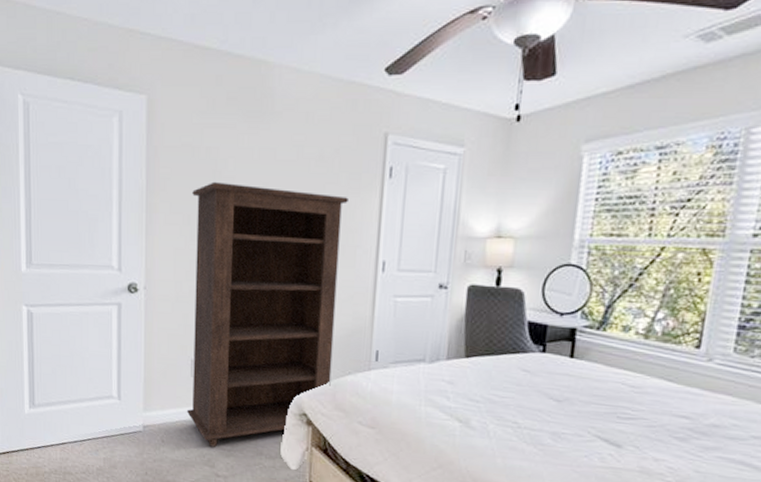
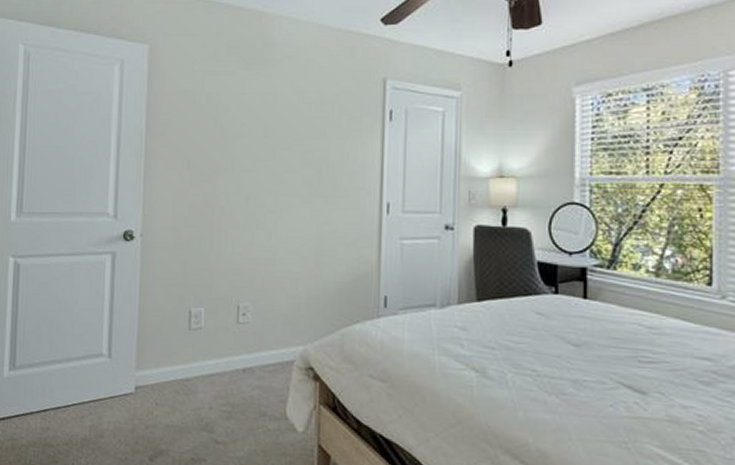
bookshelf: present [186,181,348,447] -> none [183,126,350,409]

